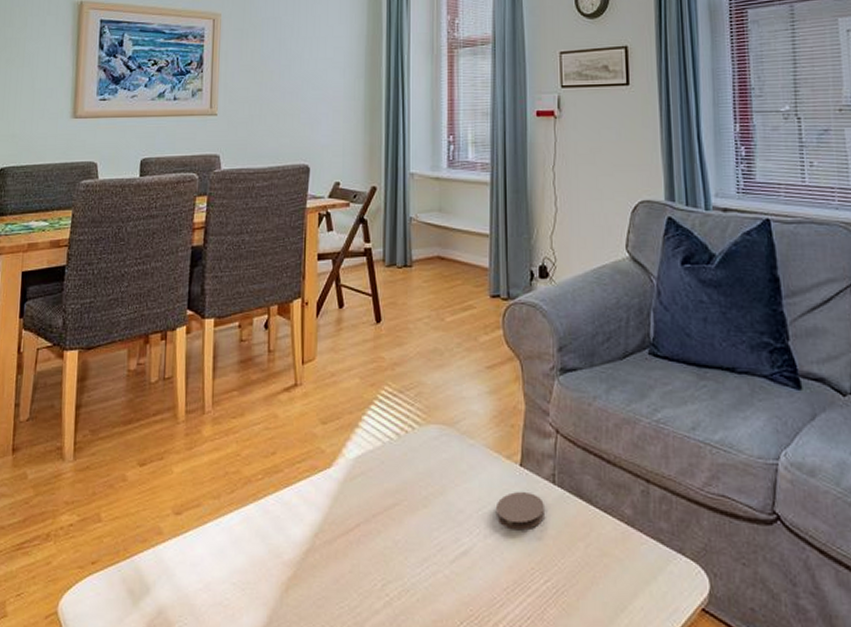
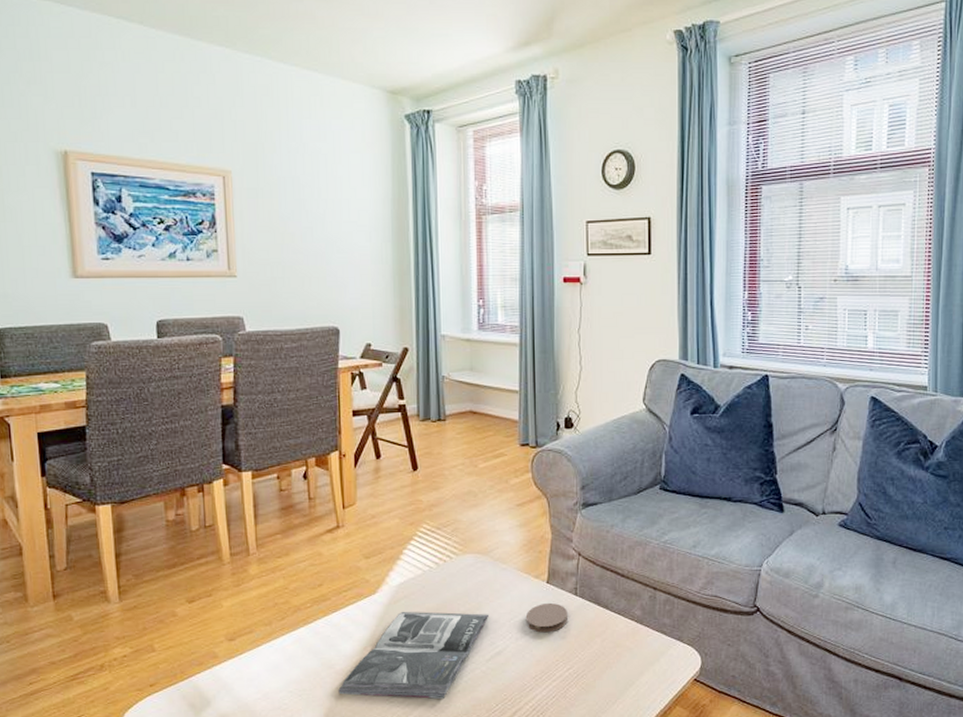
magazine: none [284,491,453,608] -> present [338,611,488,699]

